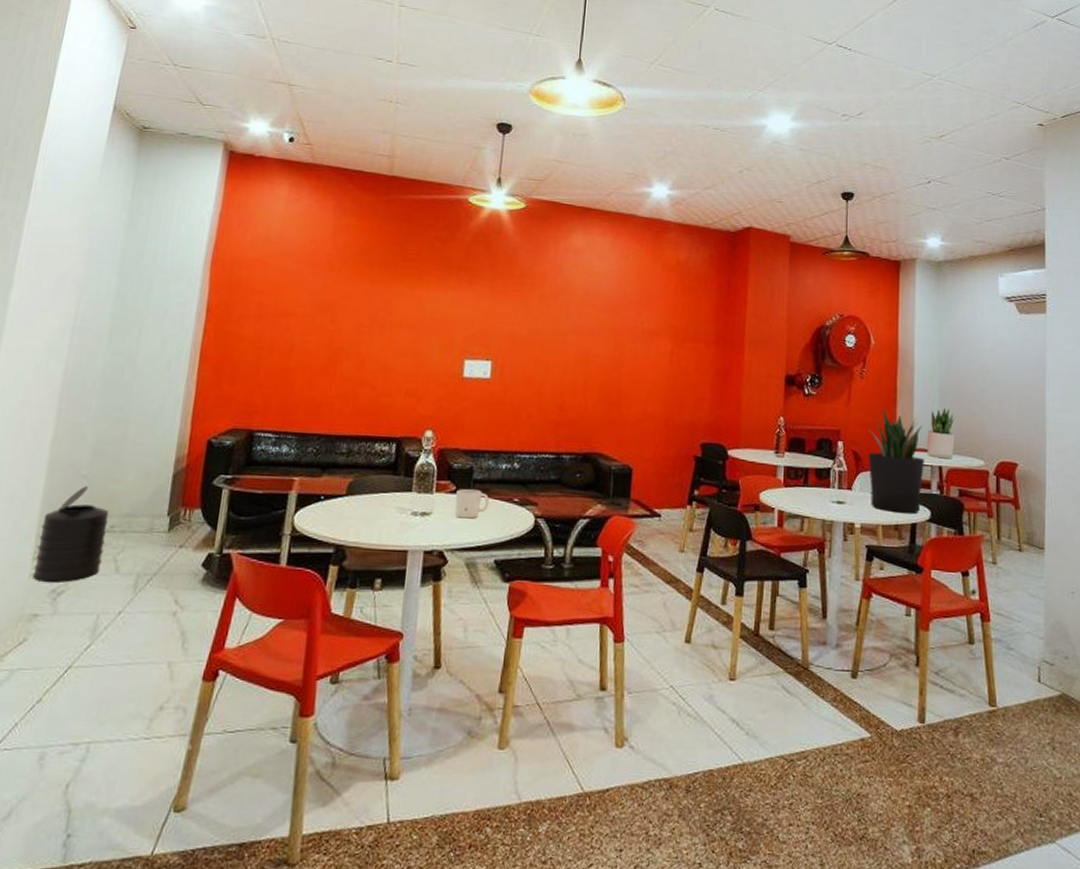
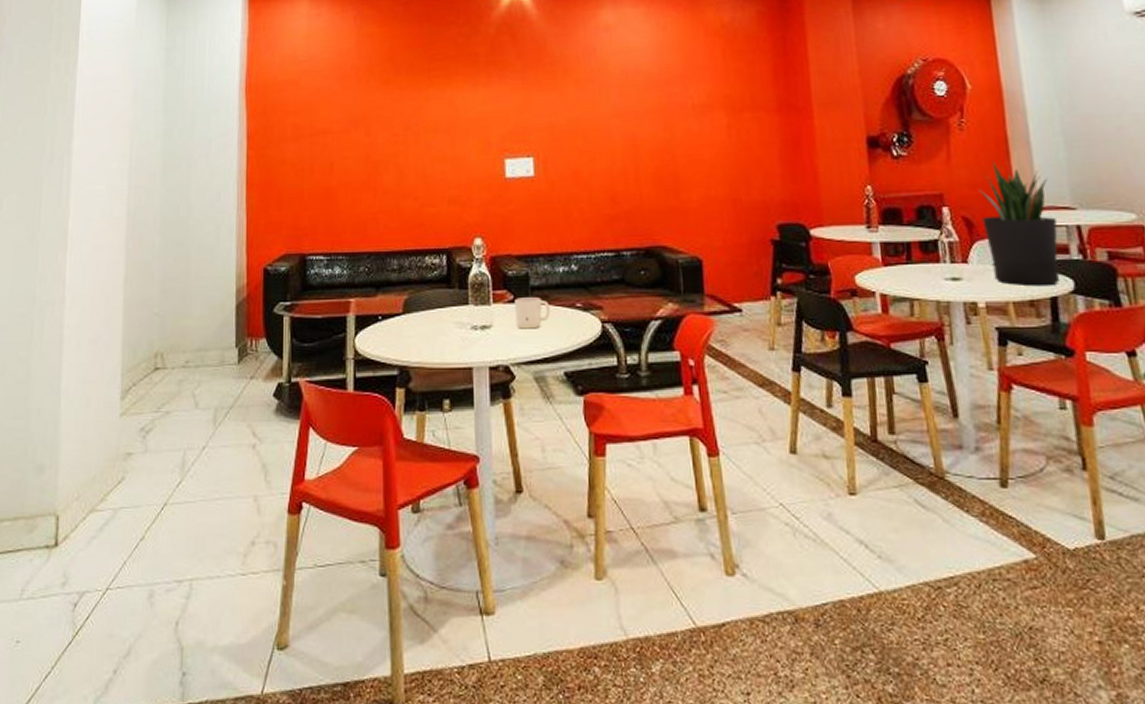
trash can: present [34,486,110,583] -> none [123,324,183,420]
planter: present [927,408,955,459] -> none [1055,155,1094,216]

